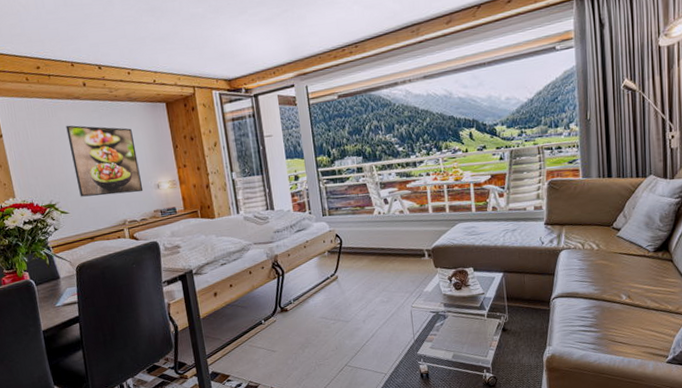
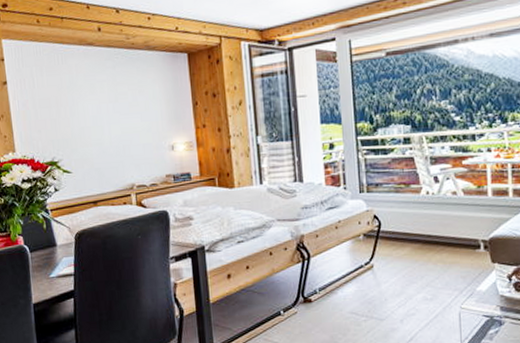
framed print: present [66,125,144,197] -> none [76,74,156,155]

